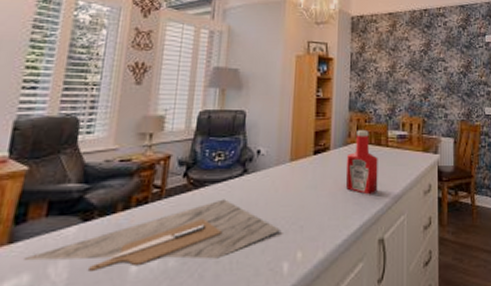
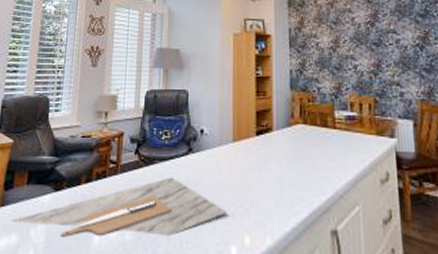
ketchup bottle: present [345,130,378,195] -> none [290,110,327,181]

